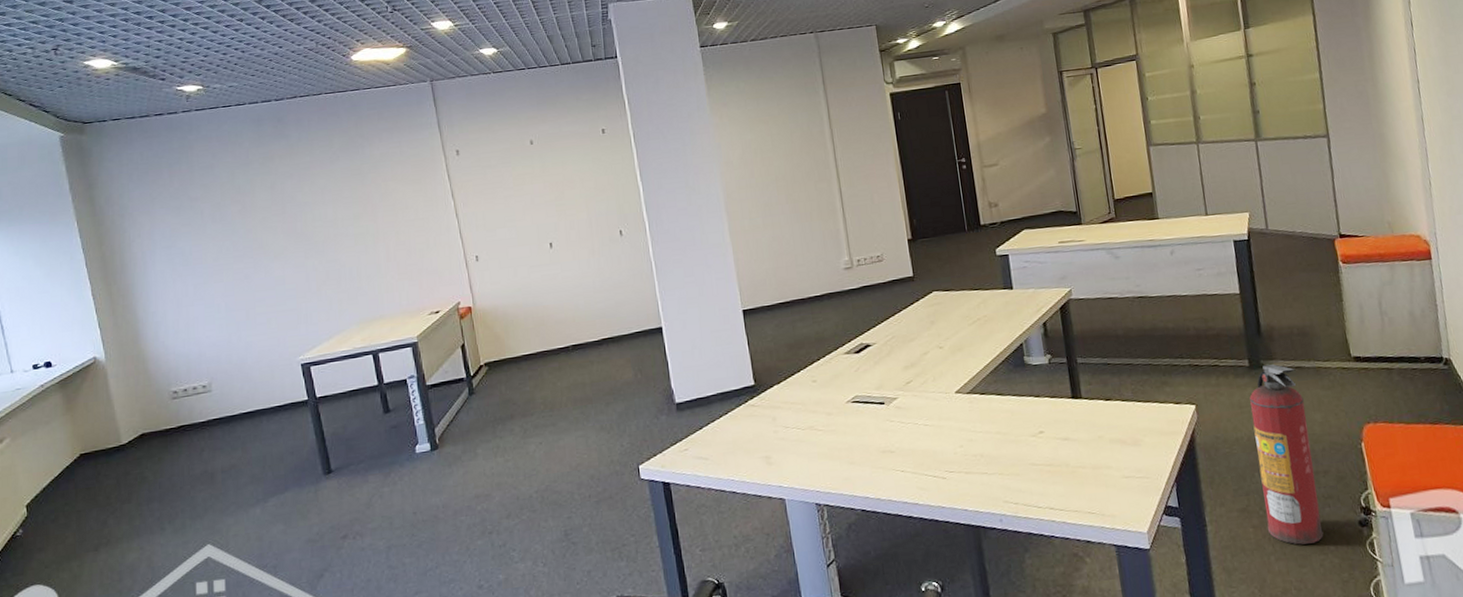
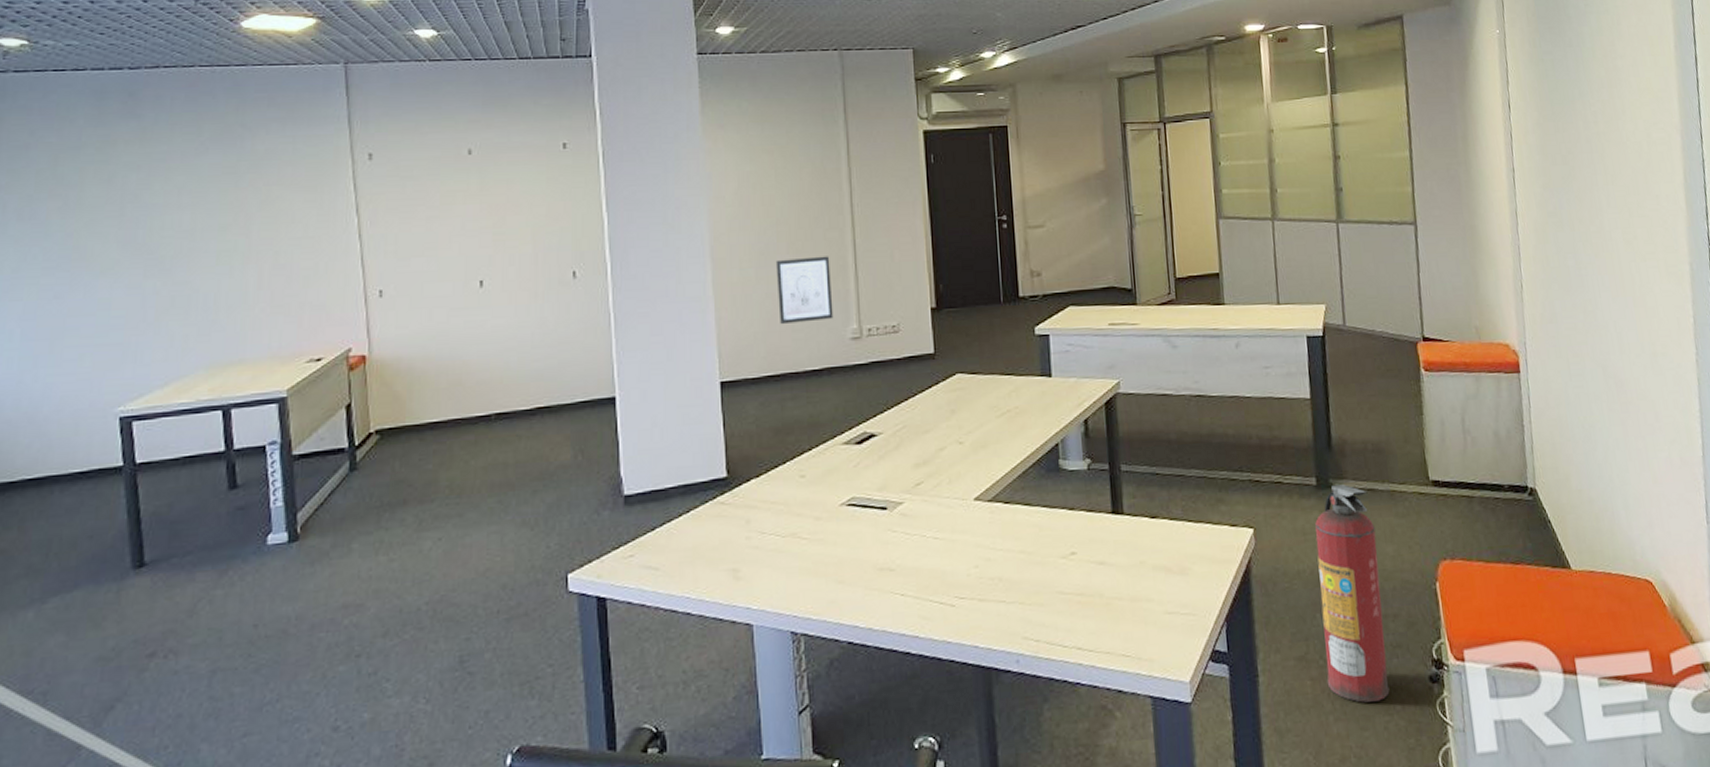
wall art: none [778,203,829,262] -> present [775,256,834,325]

